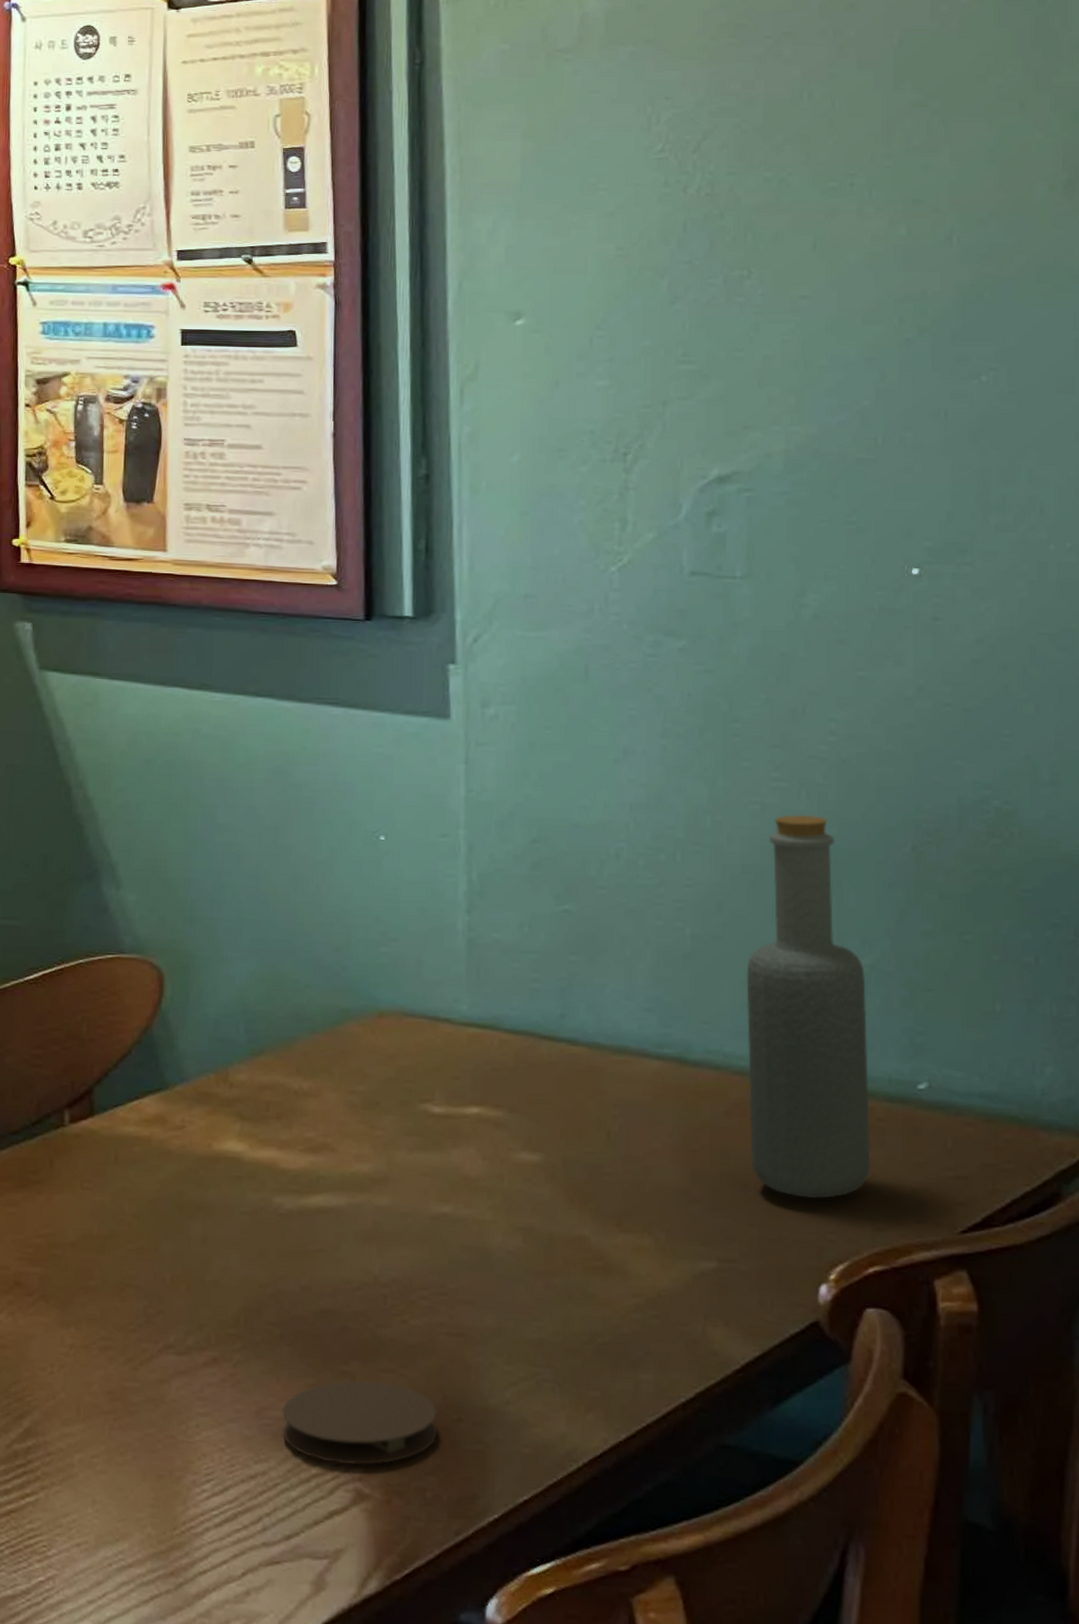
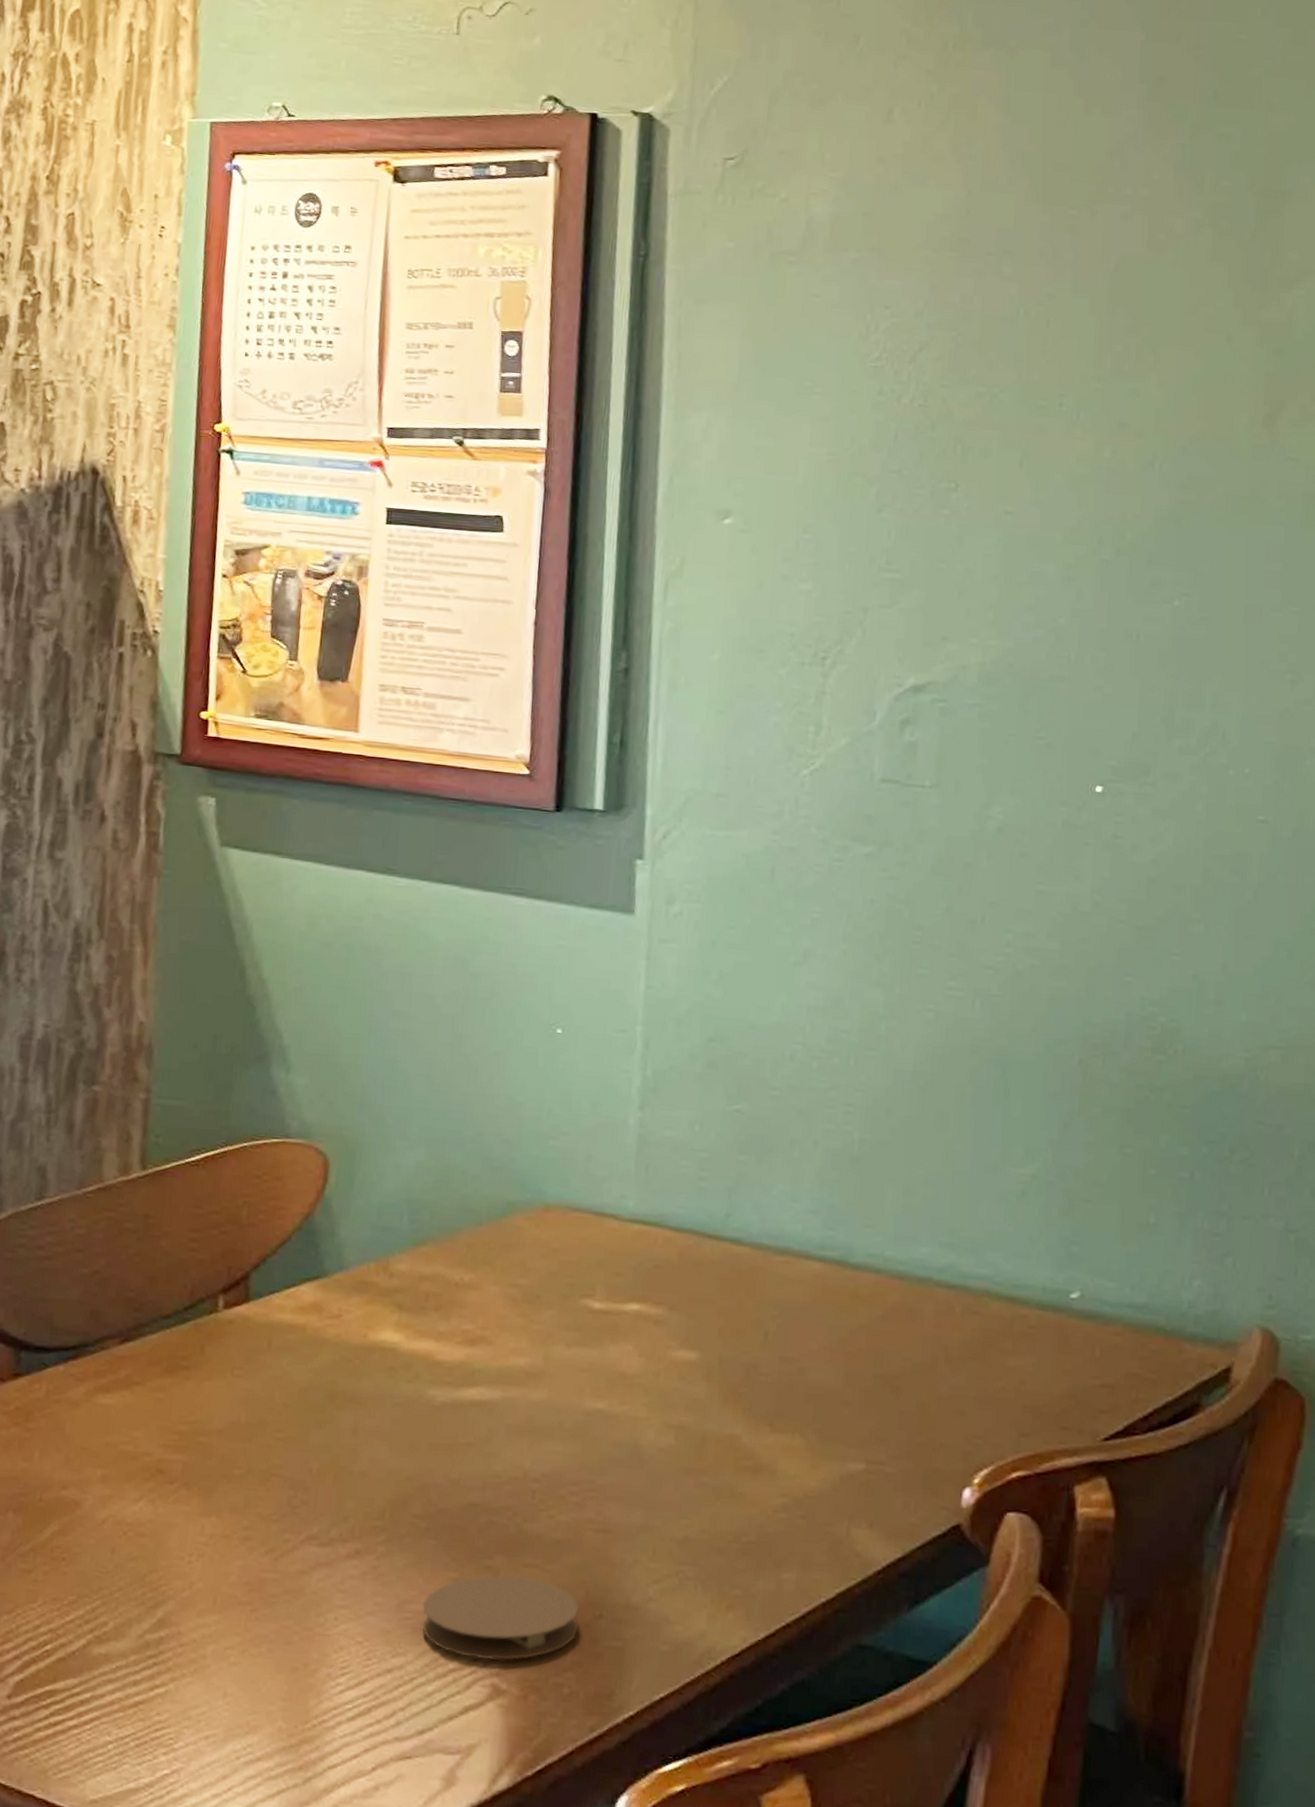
bottle: present [746,814,871,1199] -> none [904,1023,1026,1404]

